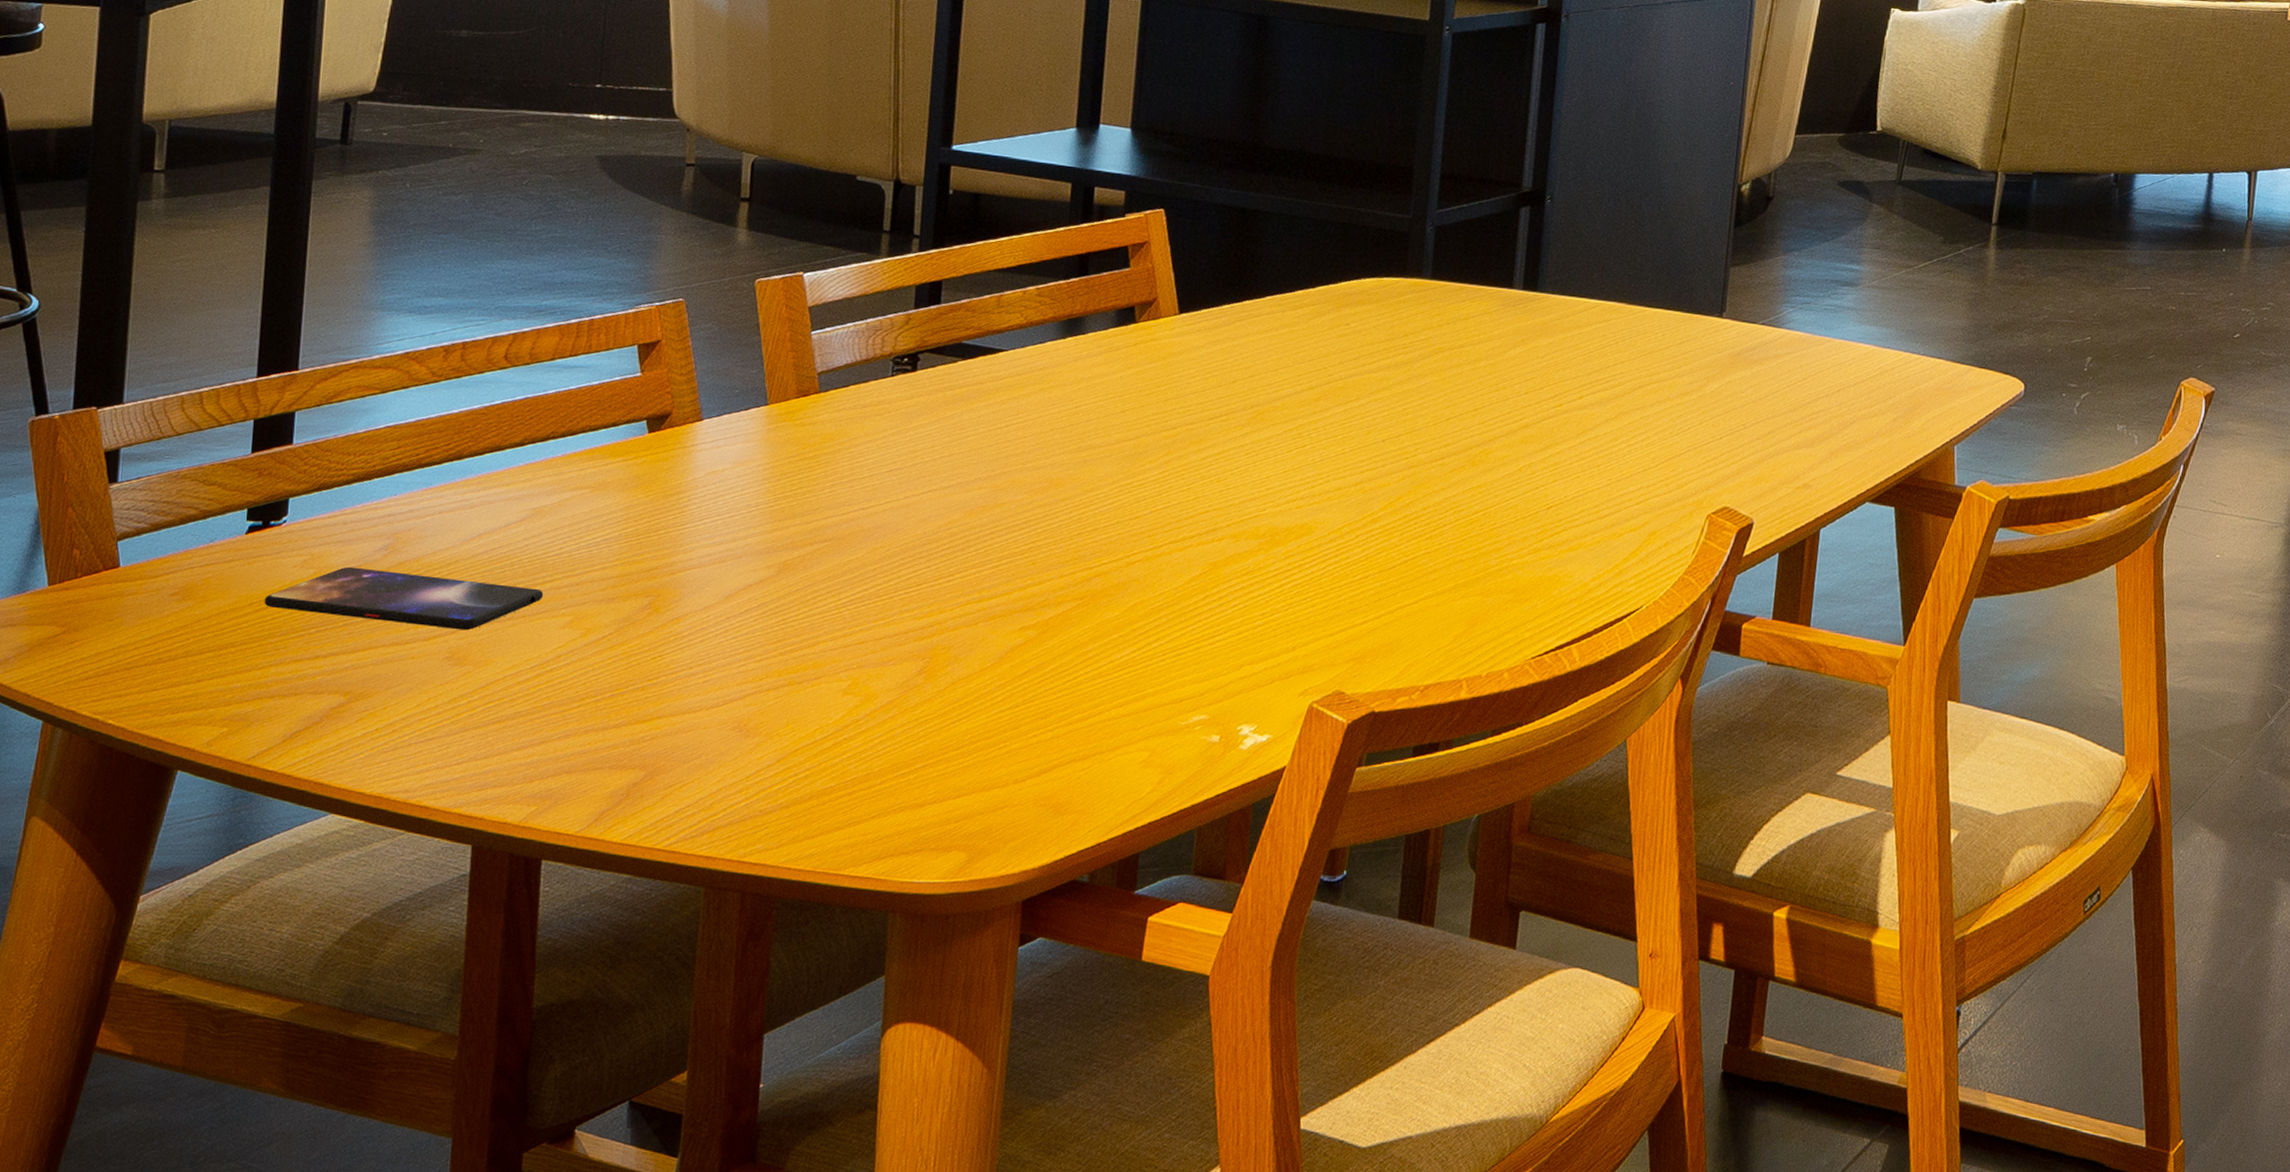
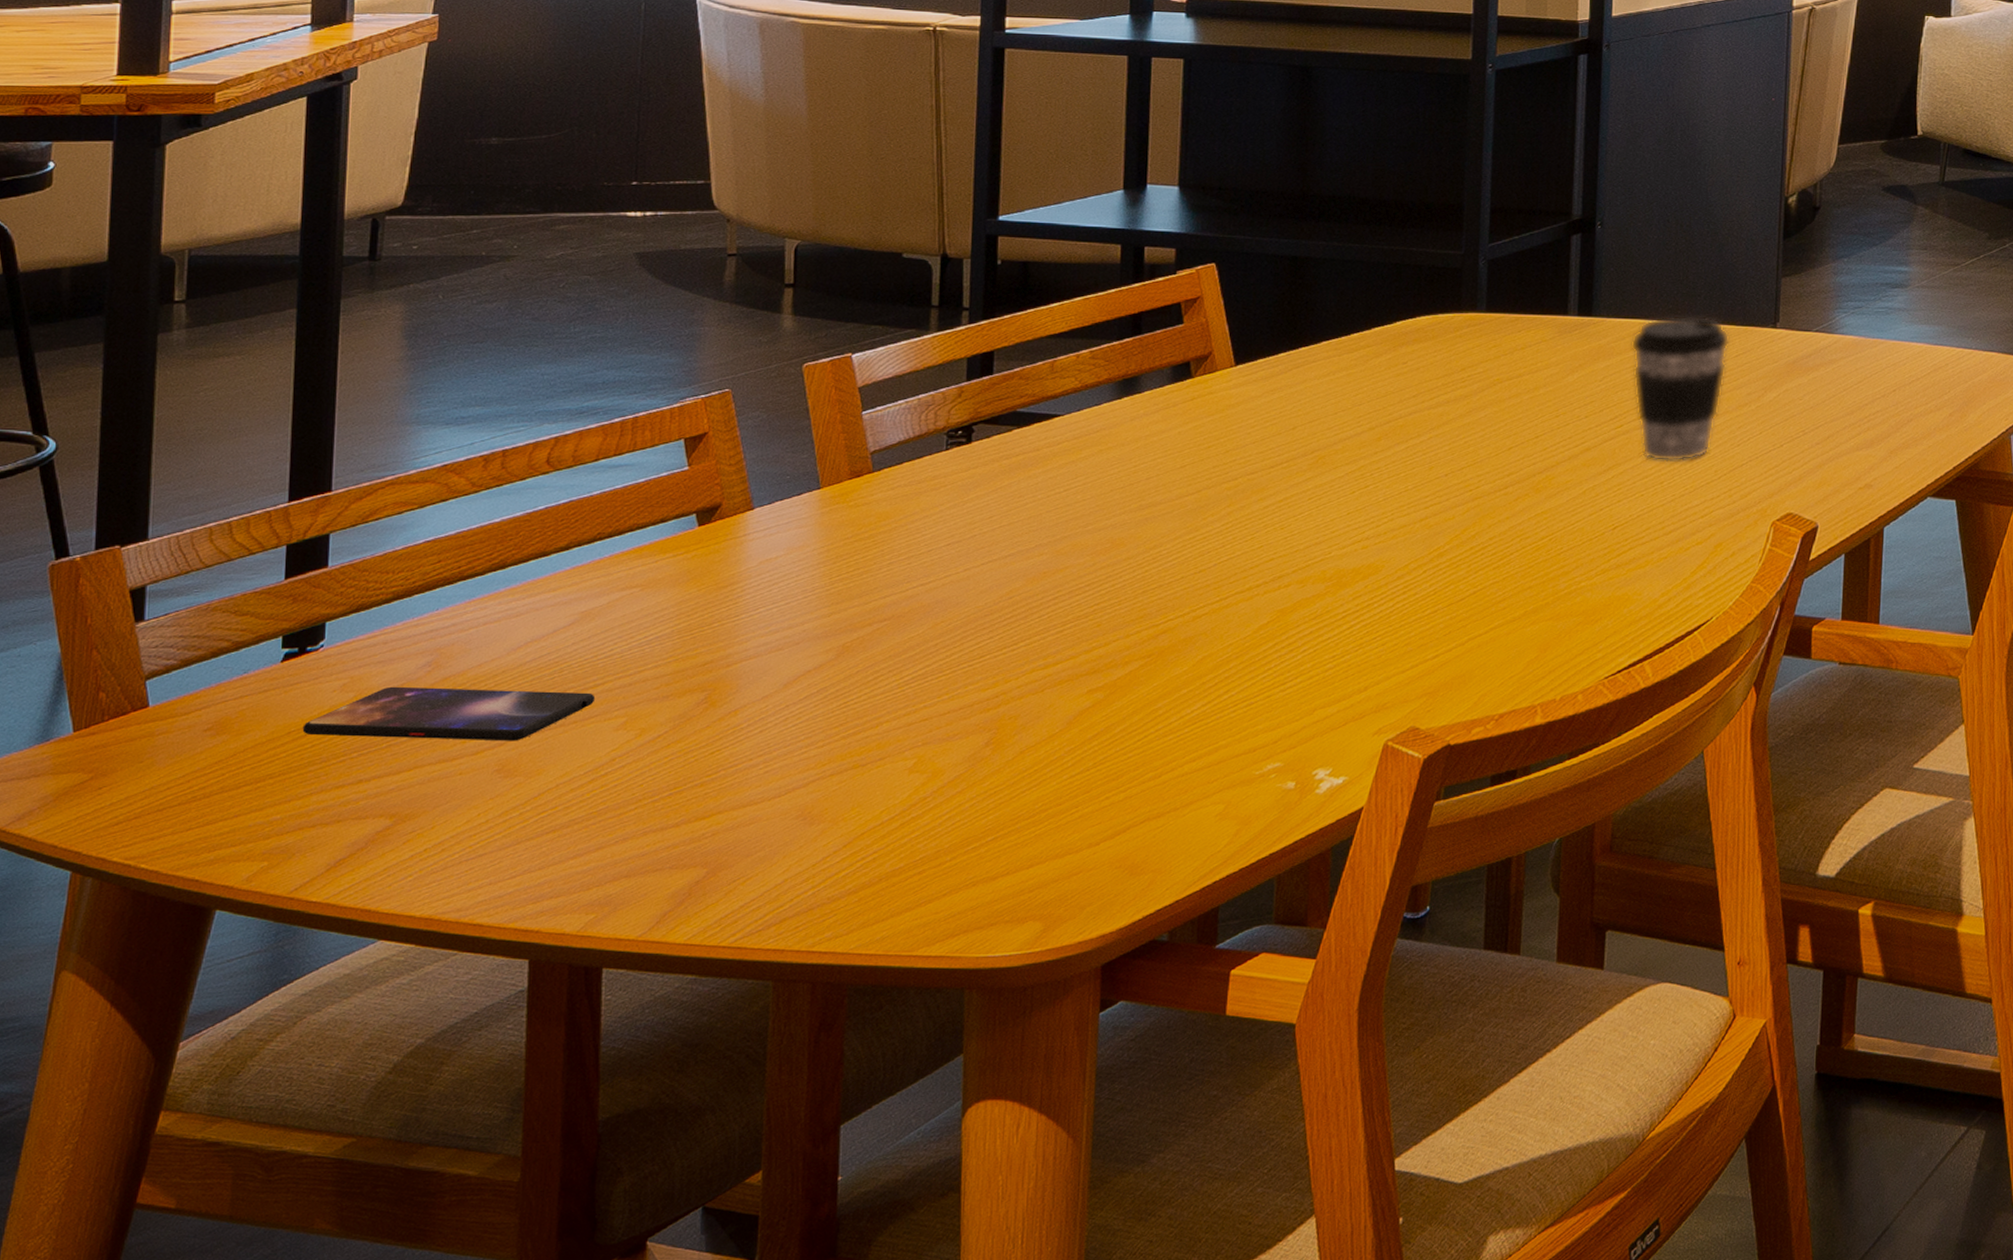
coffee cup: none [1574,297,1675,446] -> present [1631,316,1730,462]

